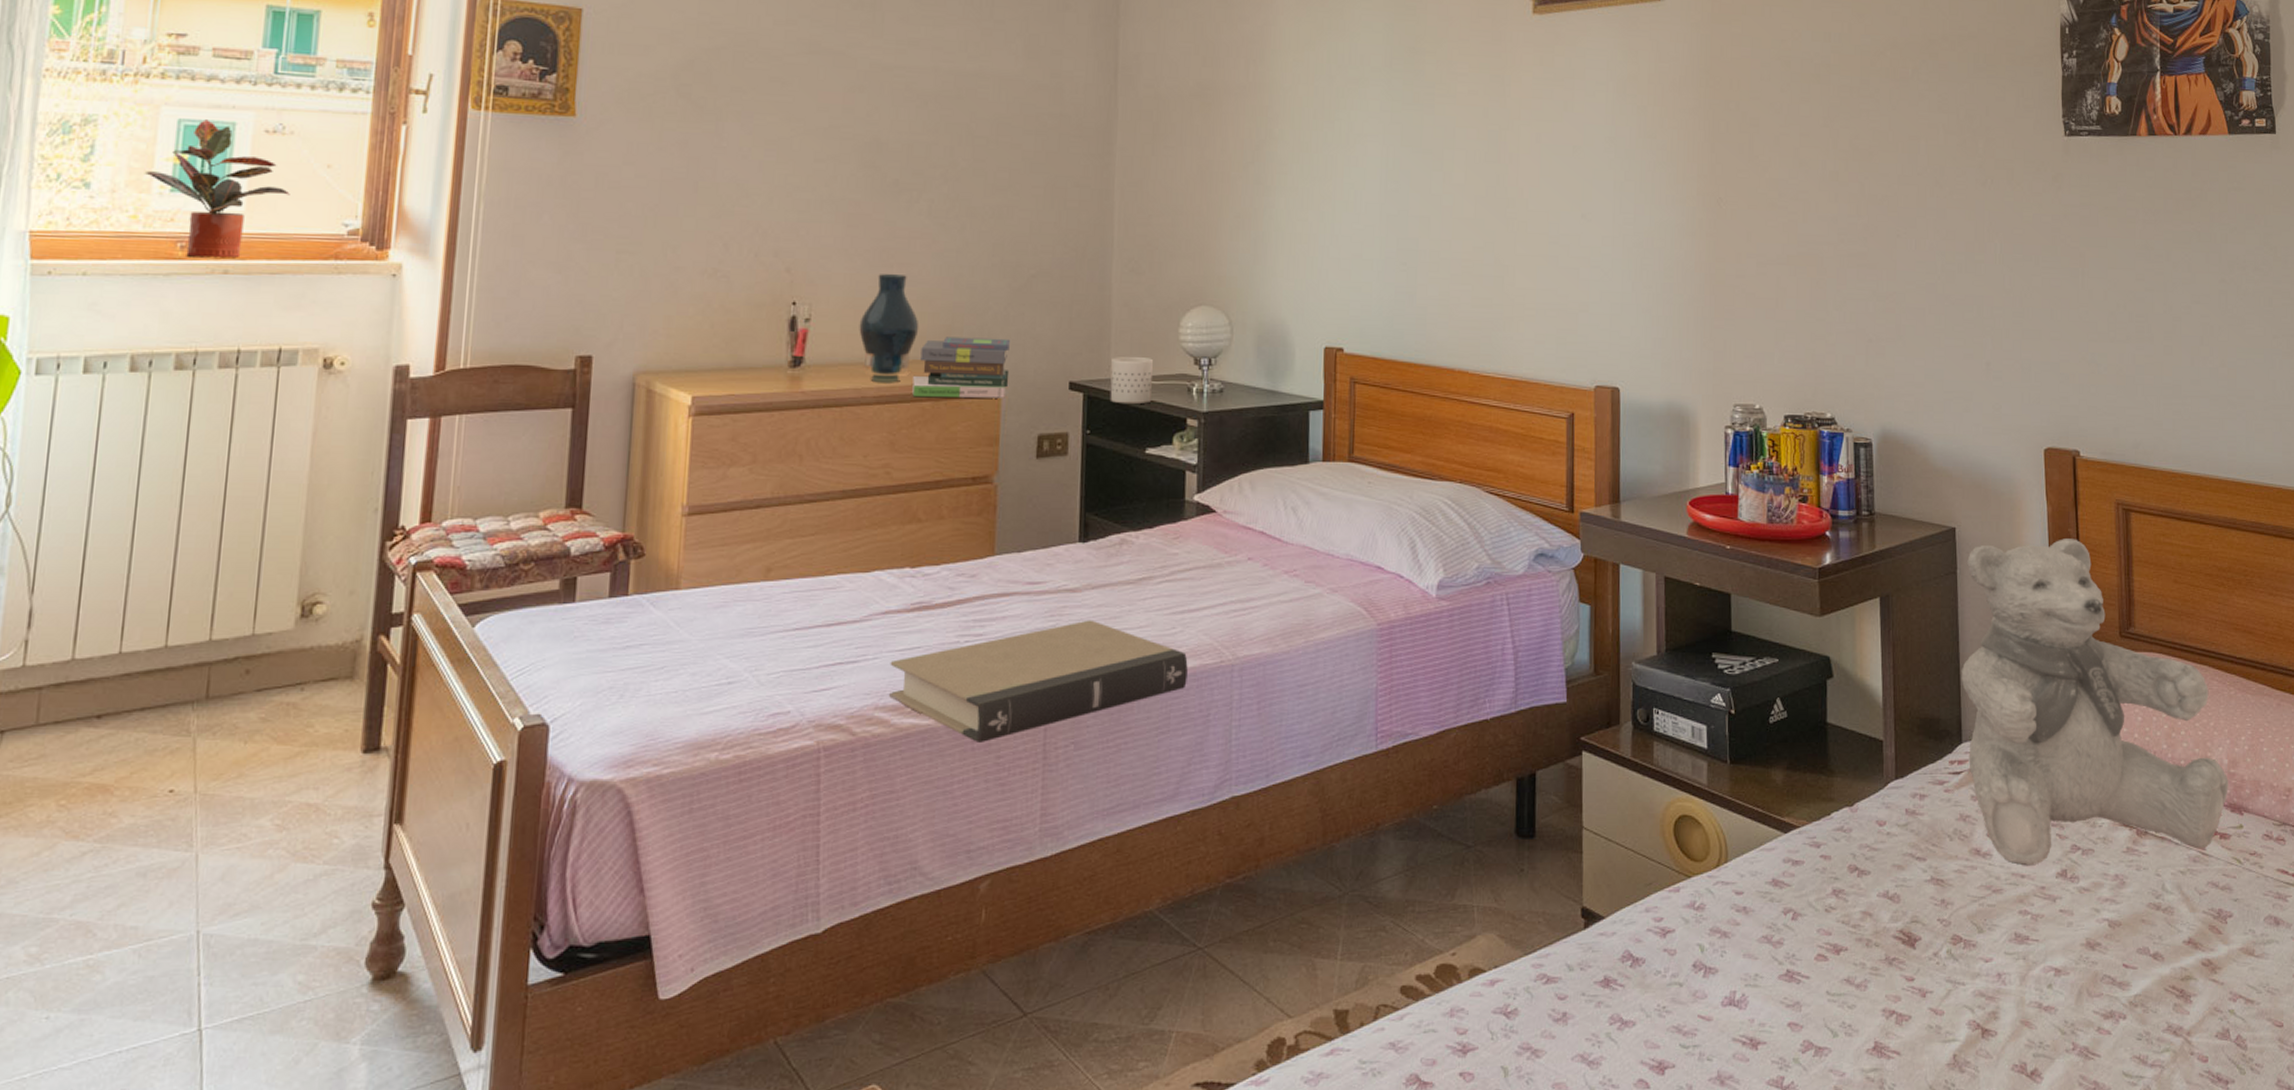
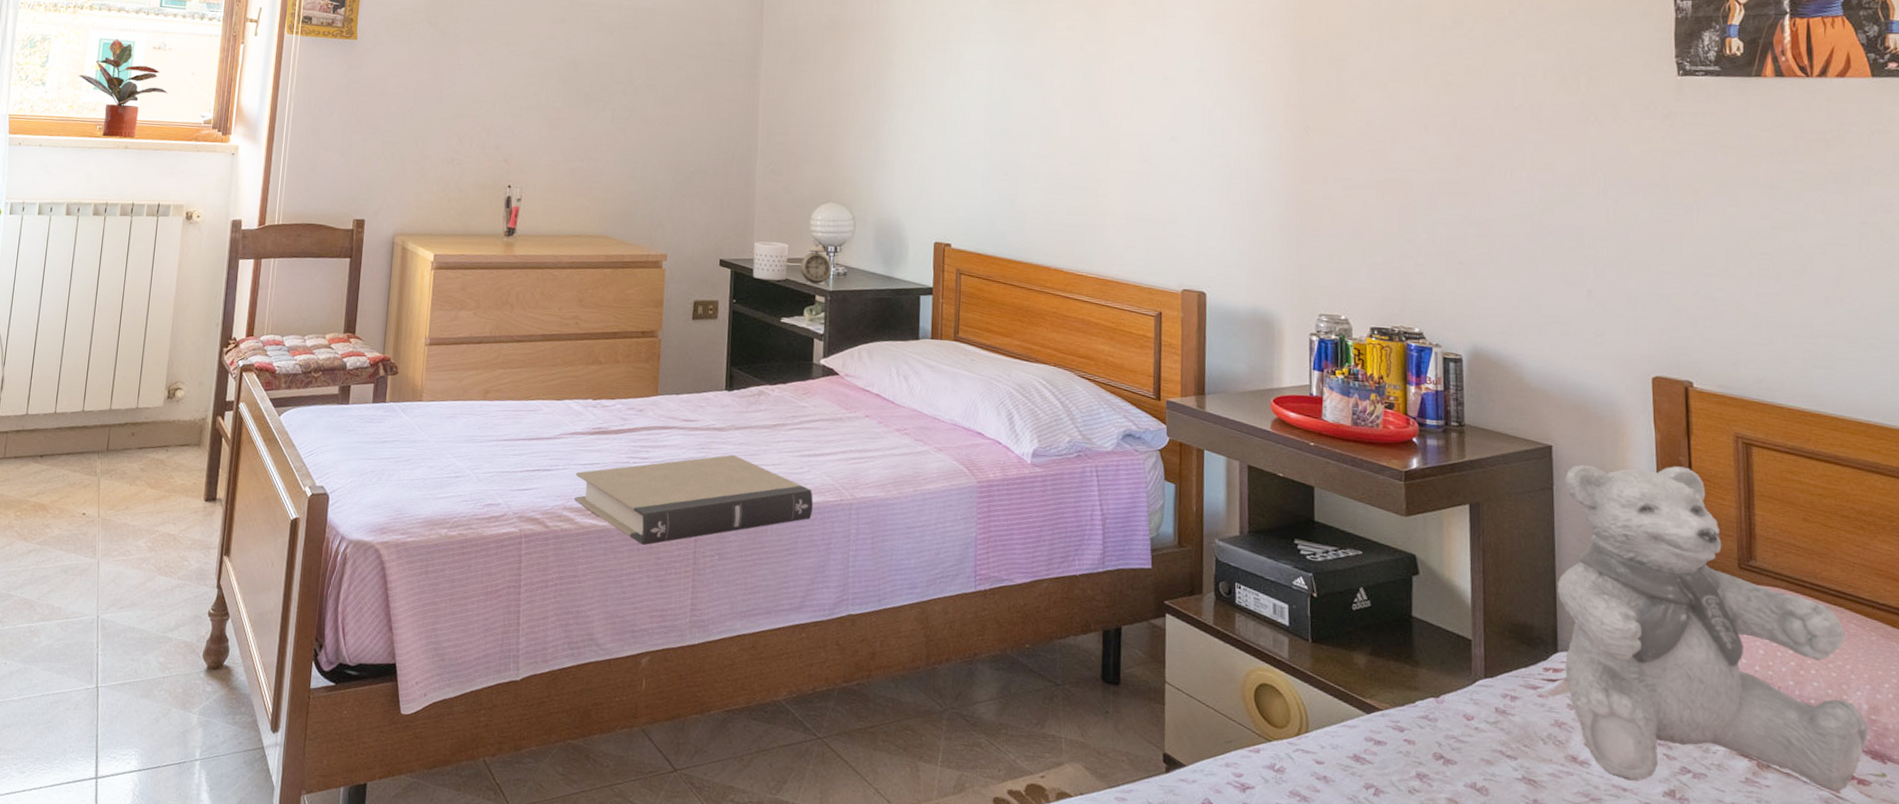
vase: present [859,274,920,383] -> none [557,166,603,253]
books: present [912,337,1011,398] -> none [596,218,674,270]
alarm clock: none [1167,349,1206,406] -> present [800,237,832,286]

